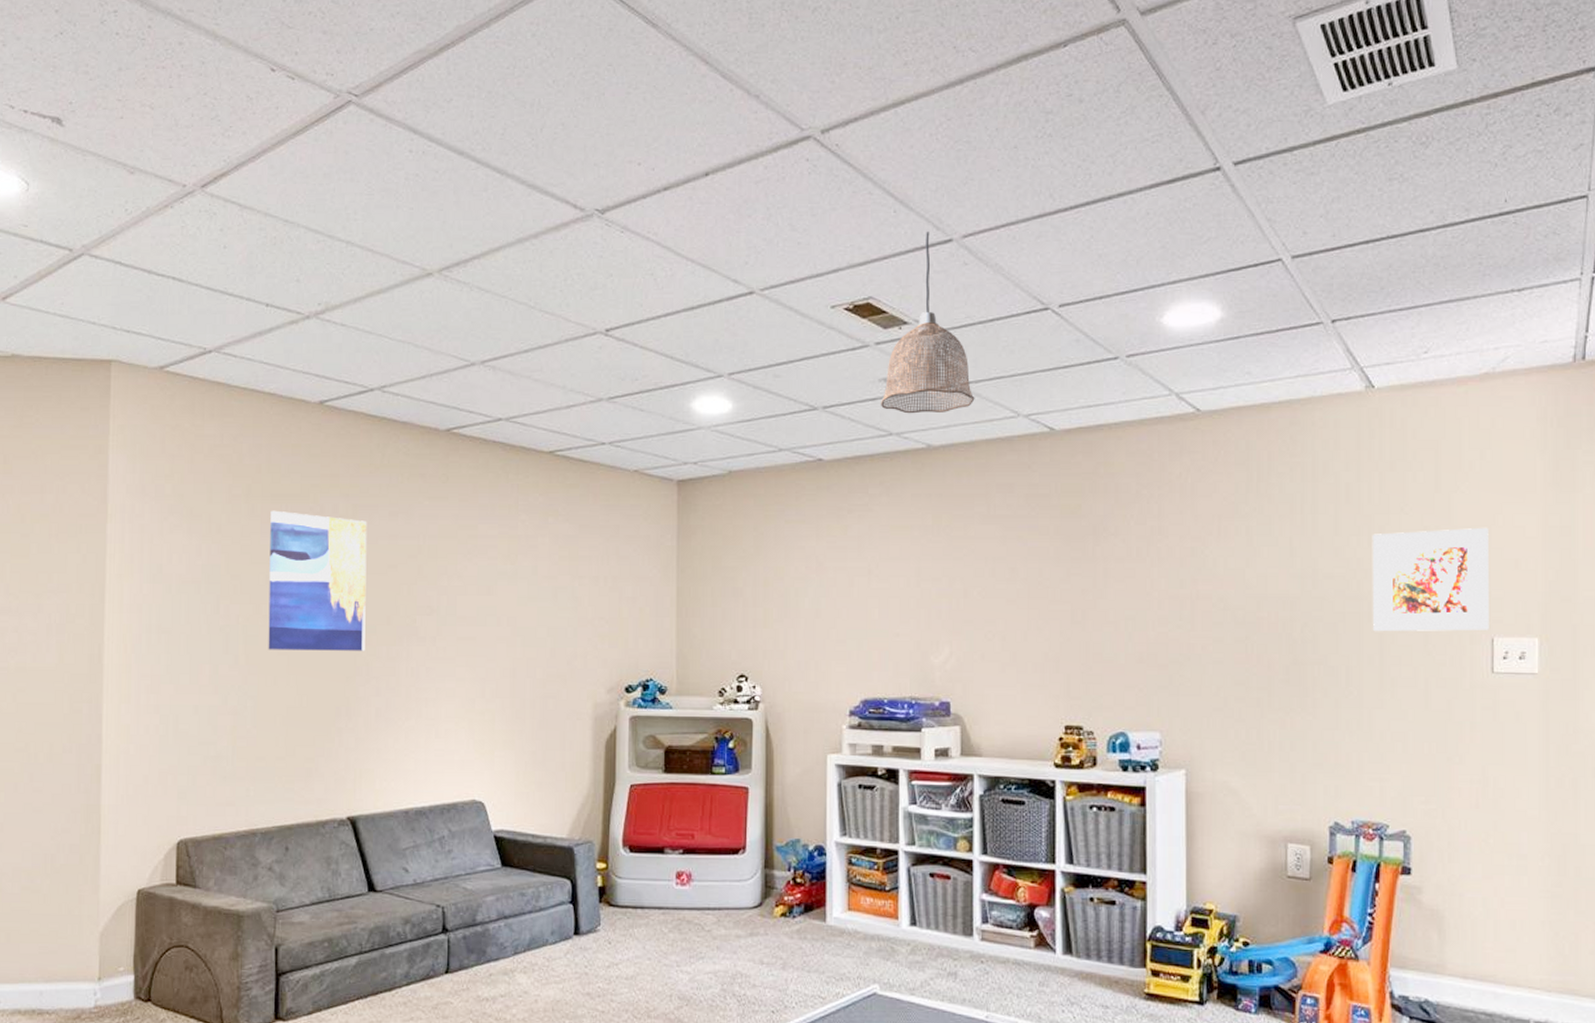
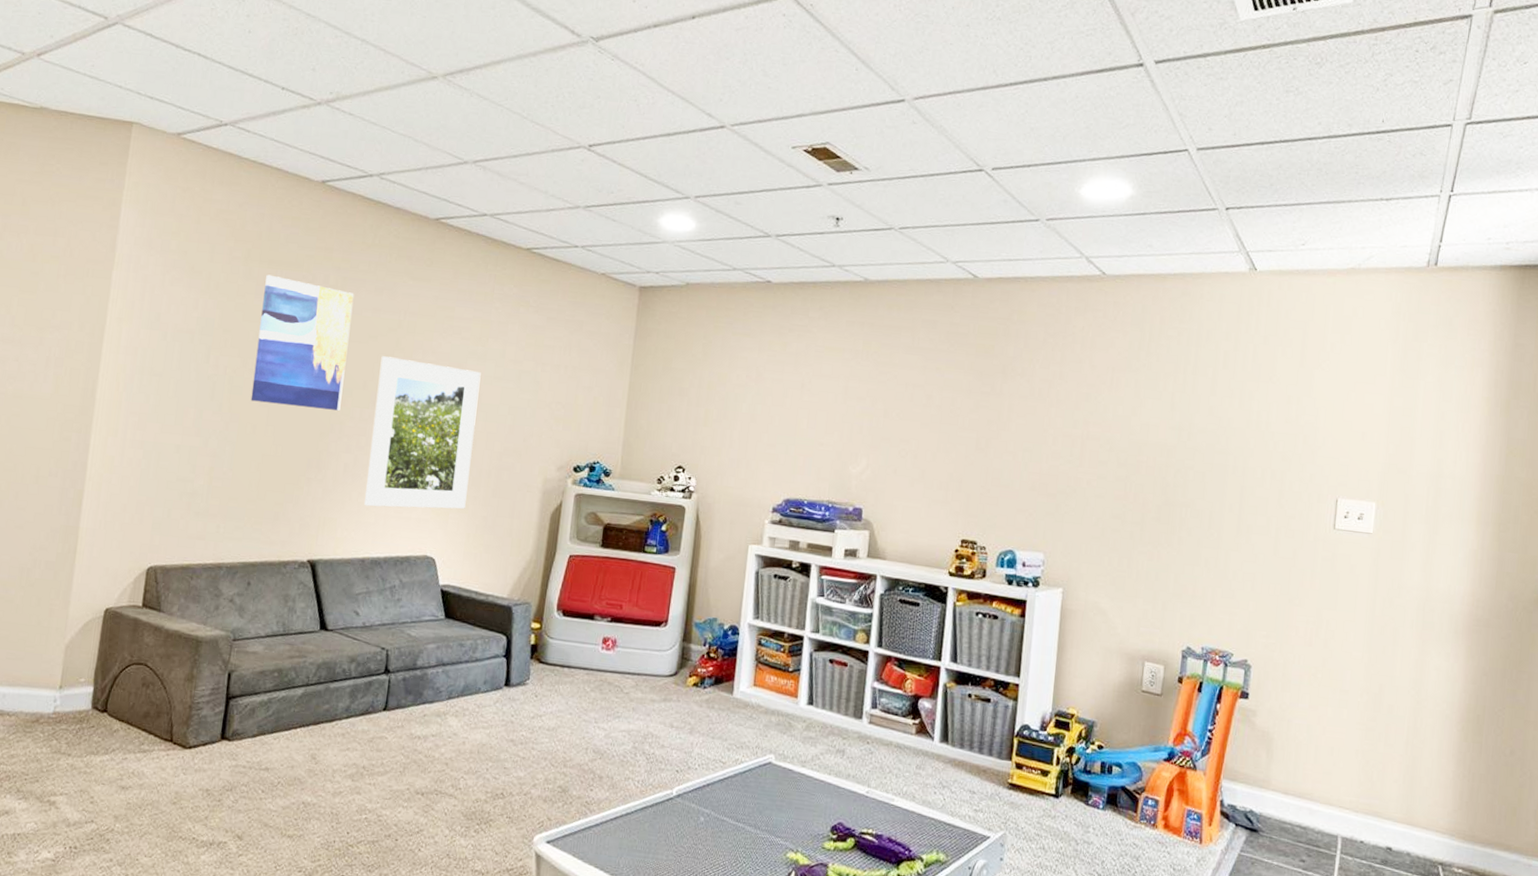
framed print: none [401,586,513,752] -> present [364,356,481,509]
pendant lamp: present [880,232,975,414] -> none [826,91,911,252]
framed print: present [1372,527,1489,632] -> none [1236,397,1342,492]

